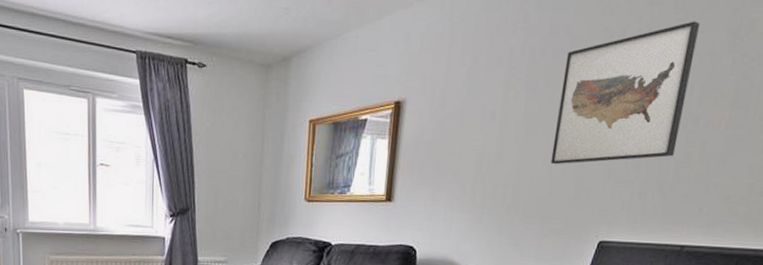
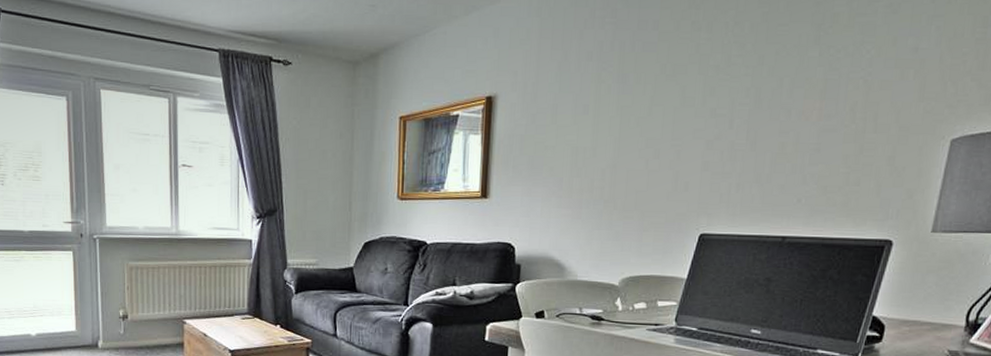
wall art: present [550,21,700,165] -> none [646,14,784,158]

